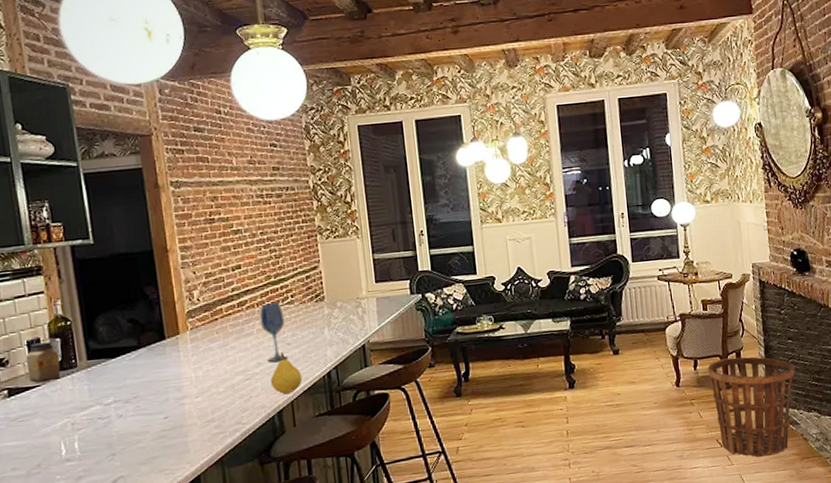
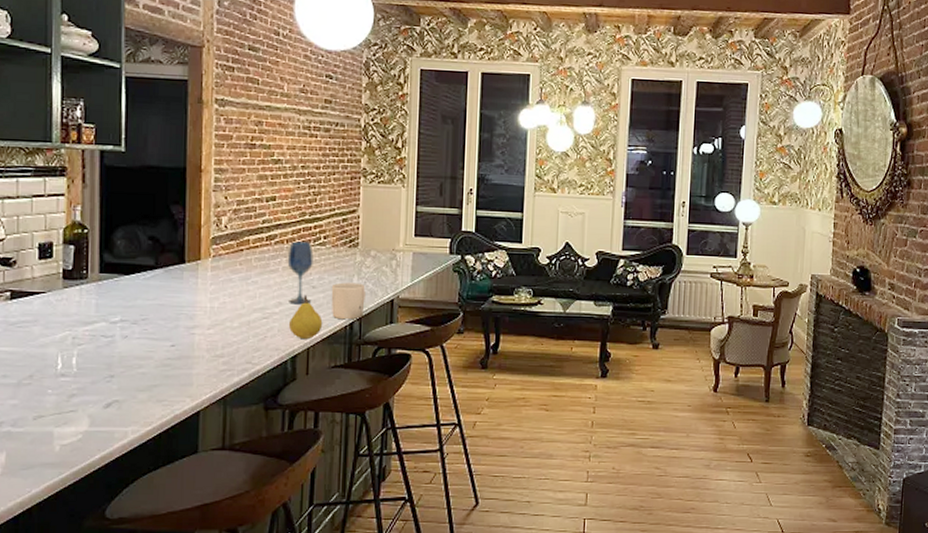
jar: present [25,342,61,383] -> none [34,247,70,289]
mug: none [305,333,339,371] -> present [331,282,366,320]
basket: present [707,356,796,457] -> none [748,370,841,478]

